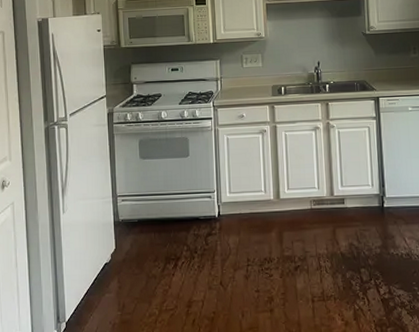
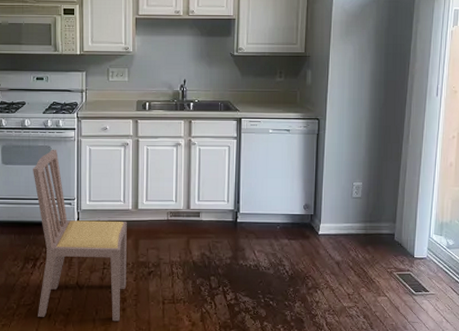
dining chair: none [171,140,273,325] -> present [33,149,127,322]

